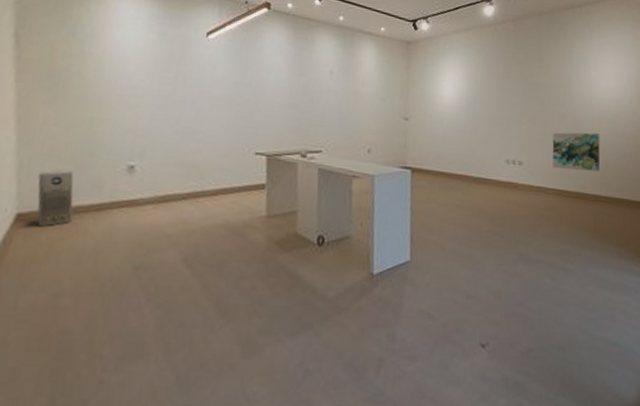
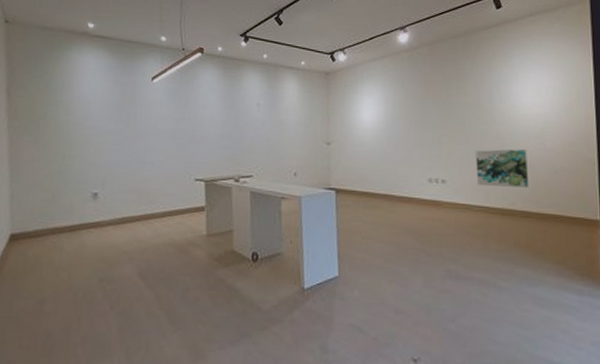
air purifier: present [37,169,74,227] -> none [25,197,52,245]

